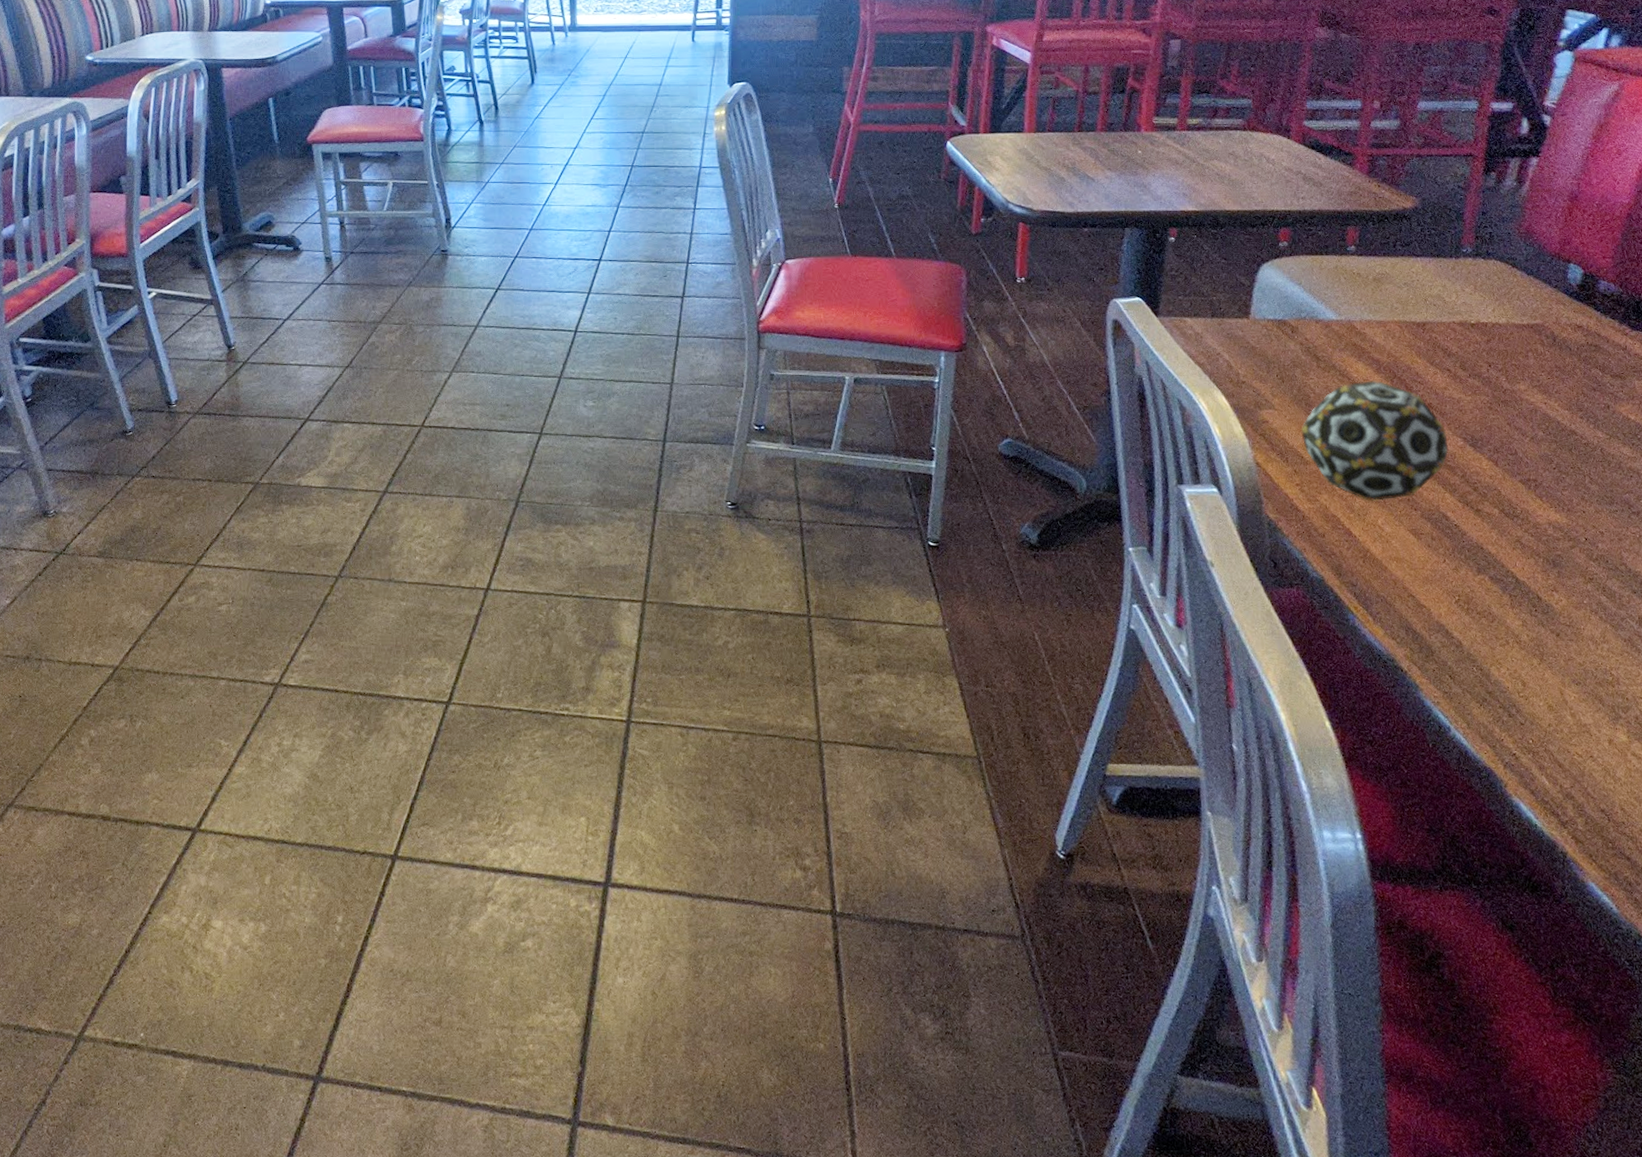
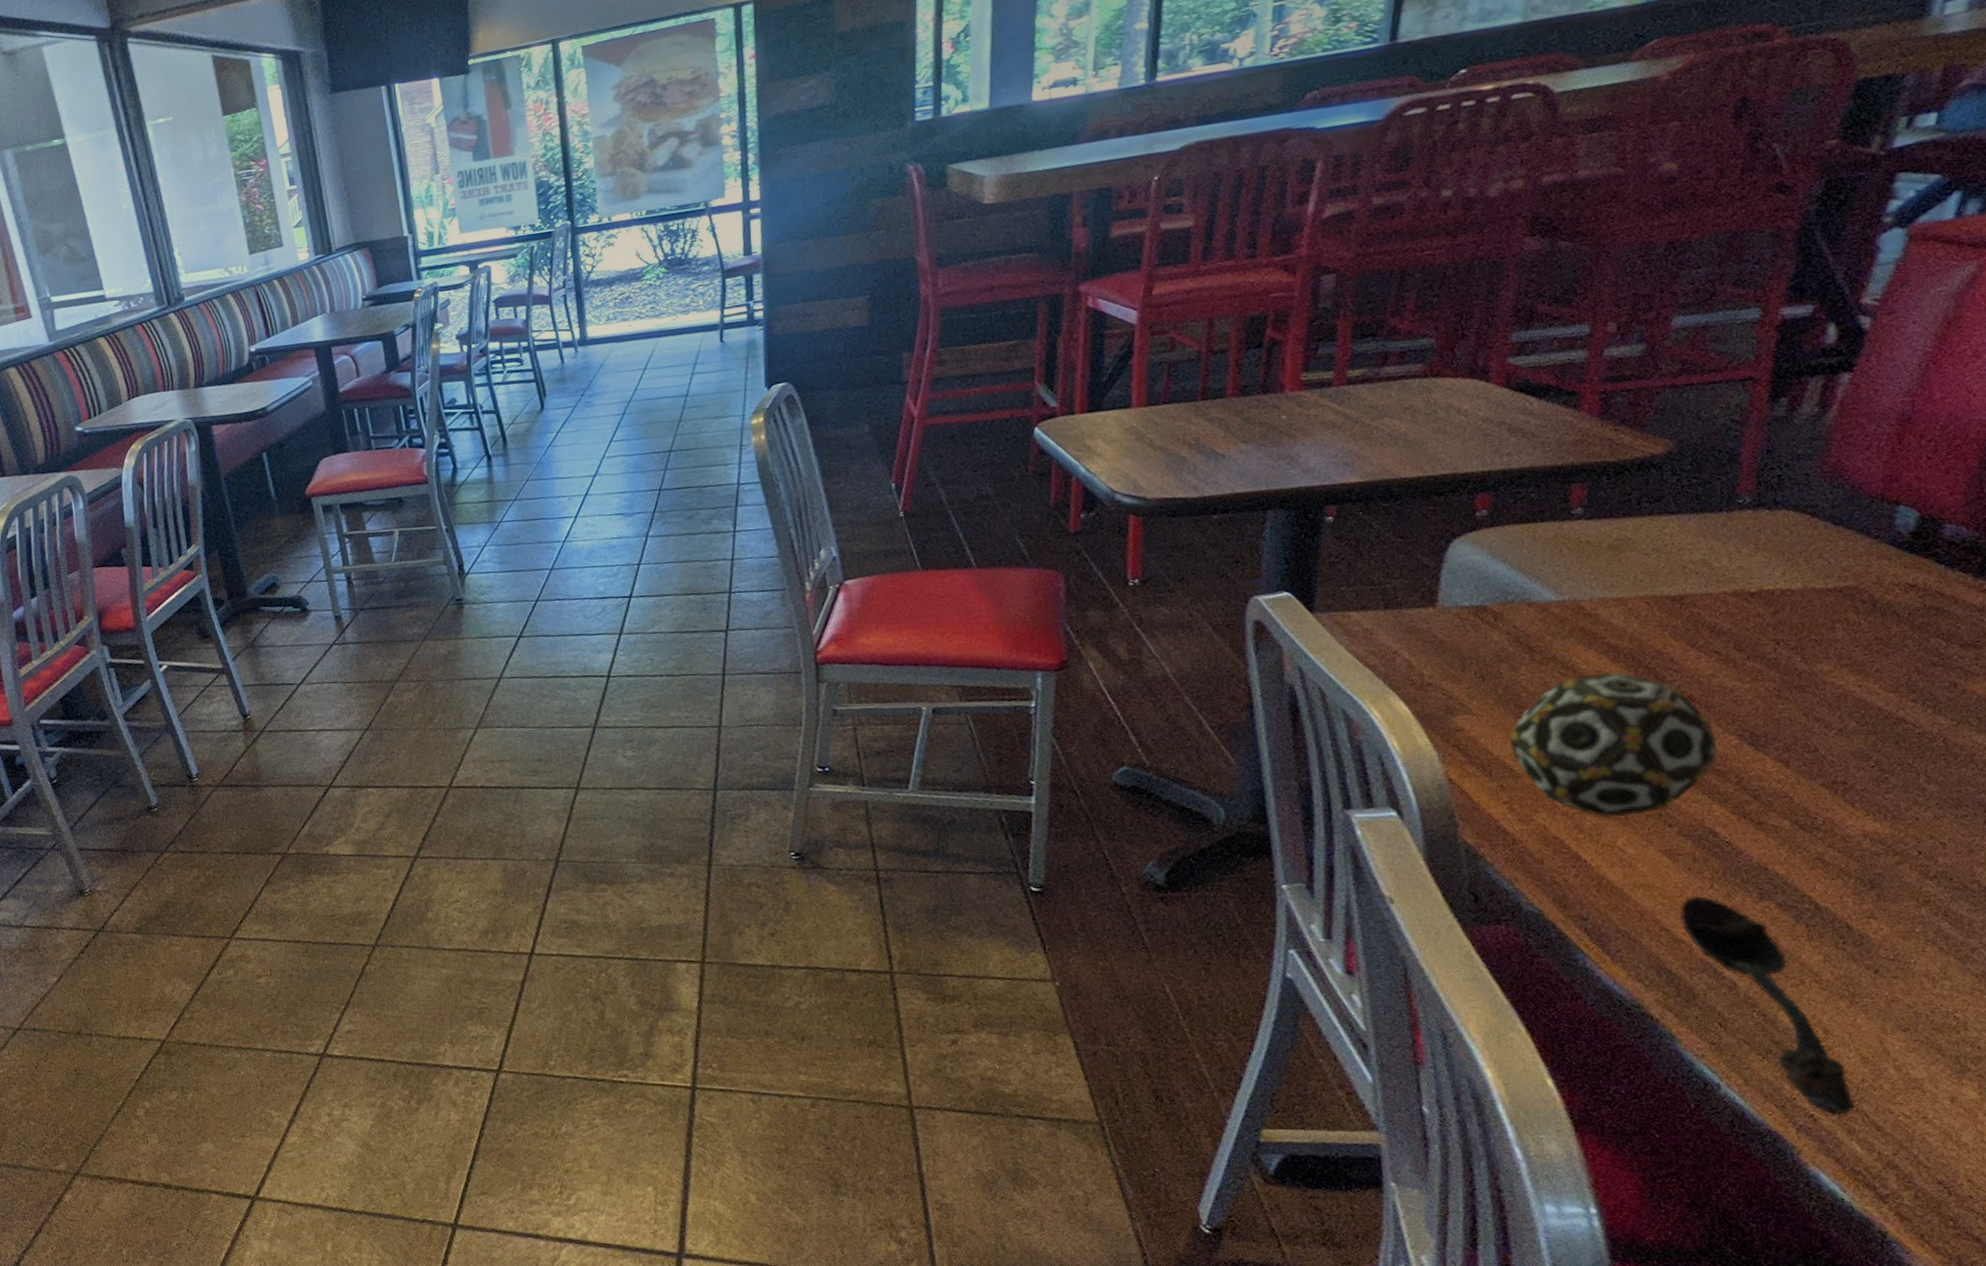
spoon: none [1422,568,1544,753] -> present [1679,895,1854,1114]

